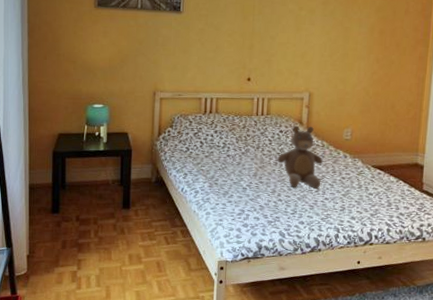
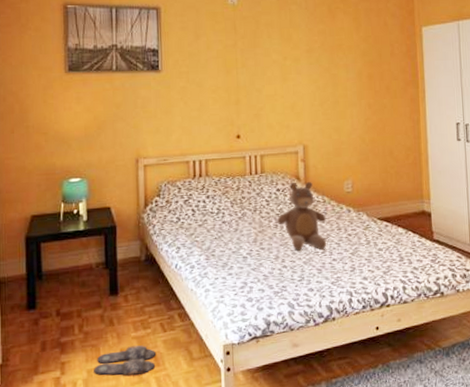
slippers: none [105,253,159,277] -> present [94,345,156,376]

